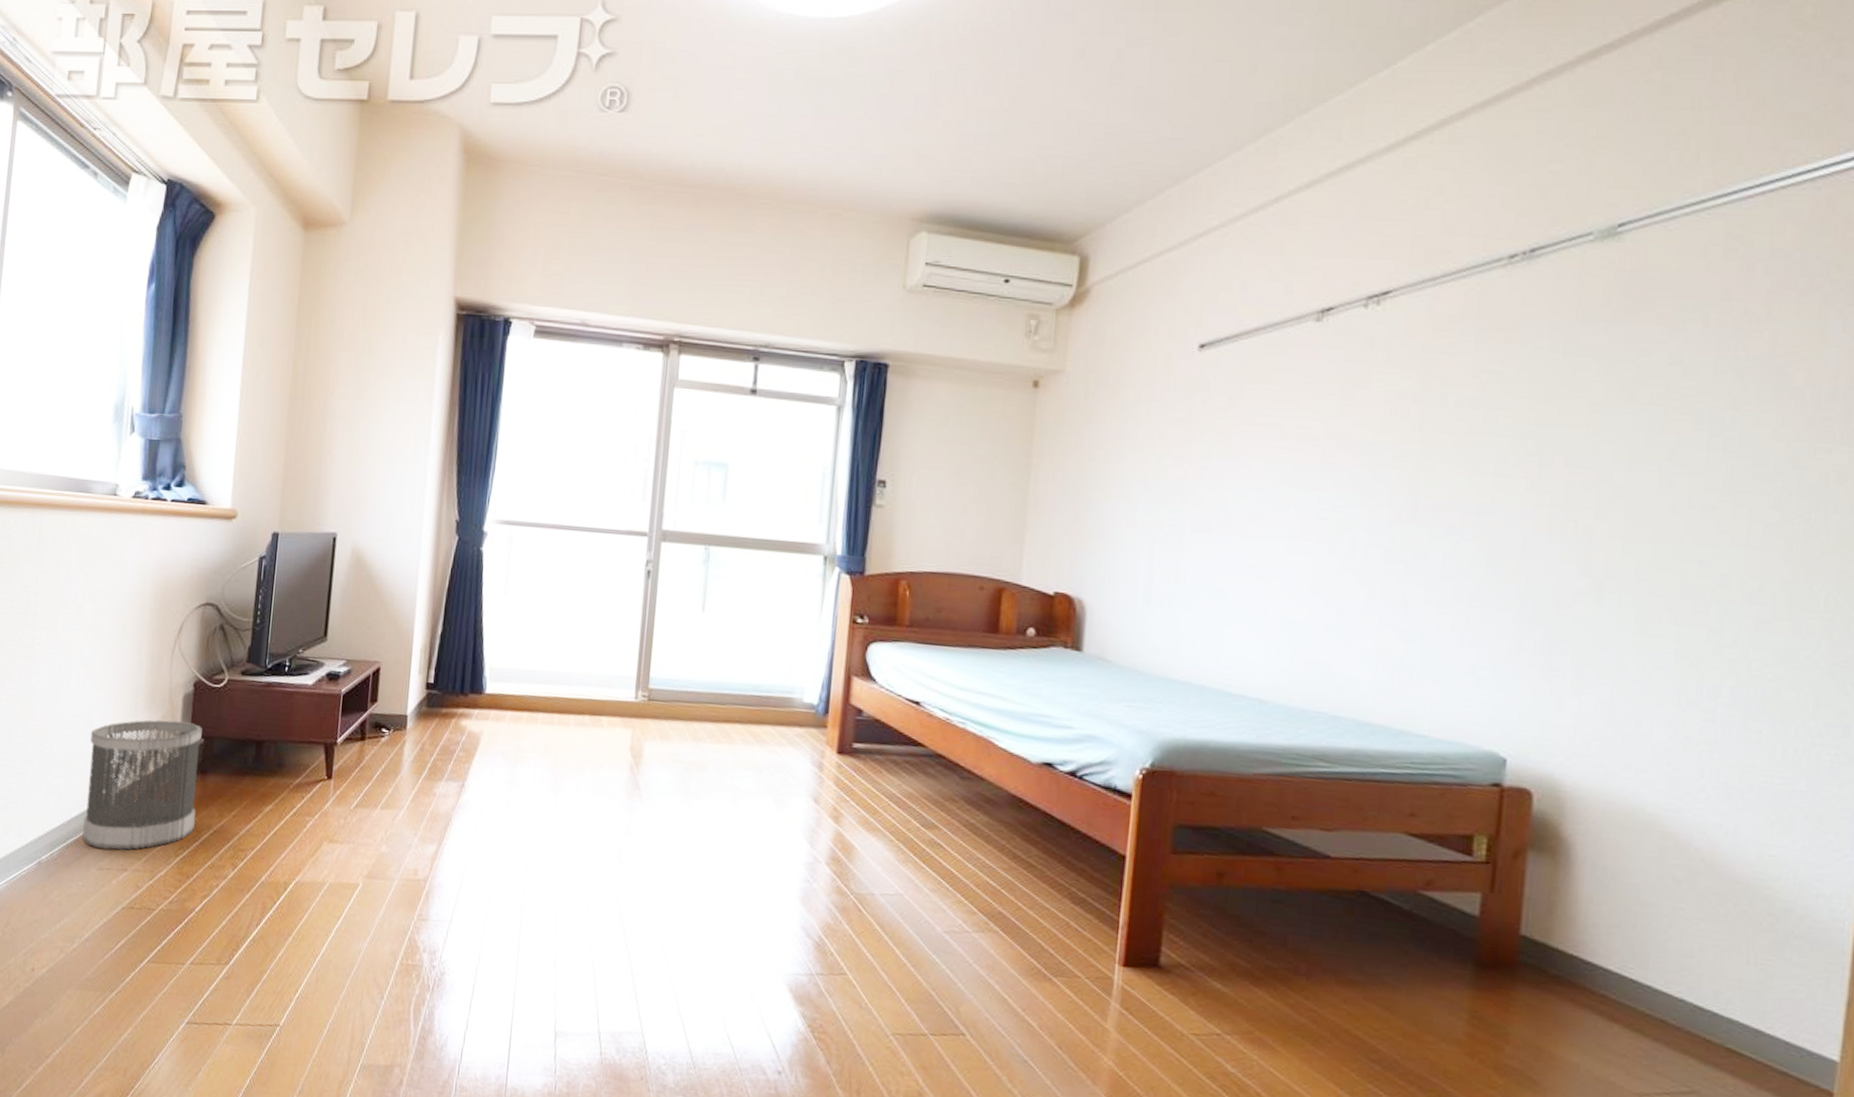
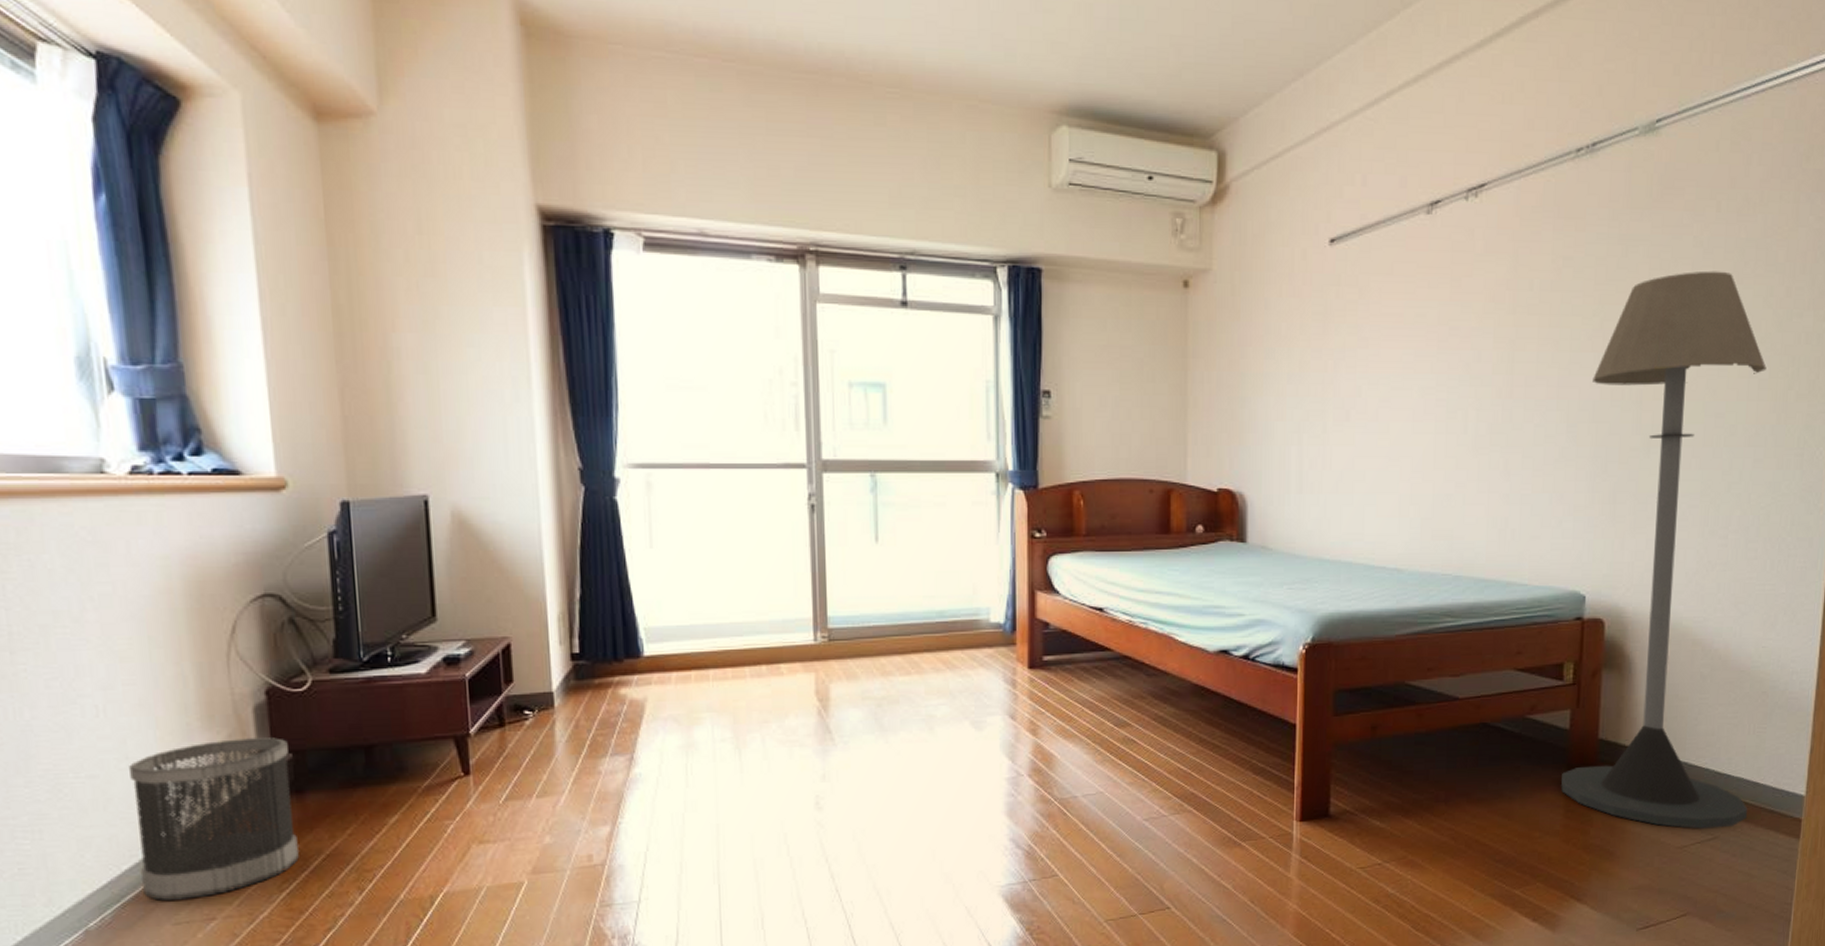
floor lamp: none [1465,393,1776,1082] -> present [1561,271,1767,829]

